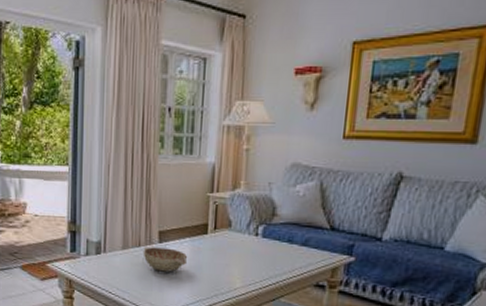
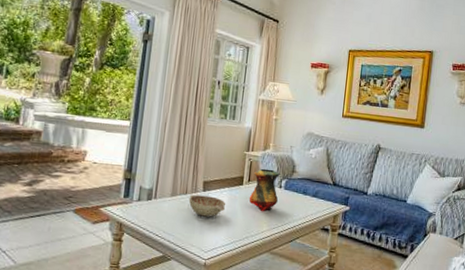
vase: none [216,213,255,266] -> present [249,168,279,212]

